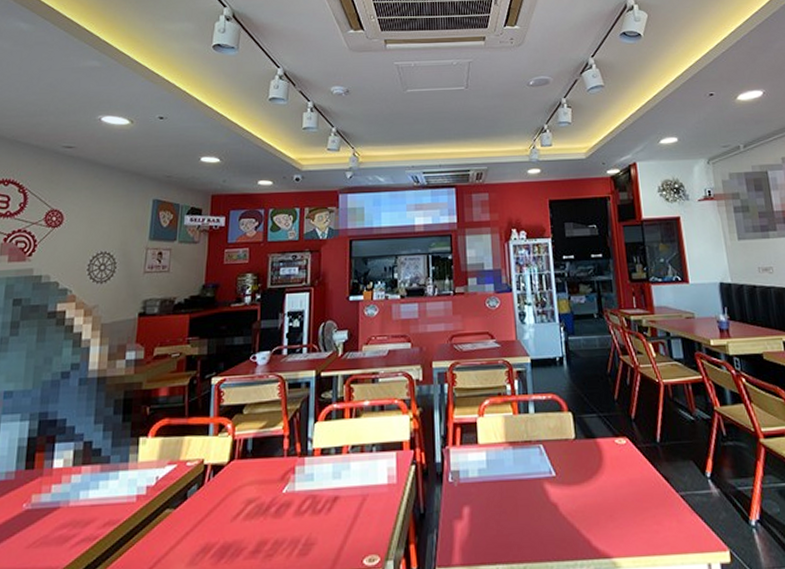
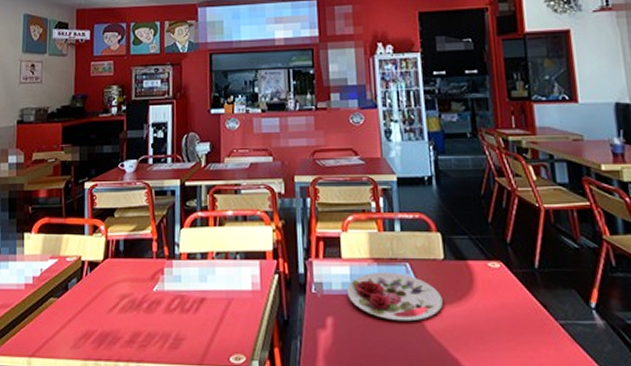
plate: none [483,455,575,505] -> present [347,271,443,322]

